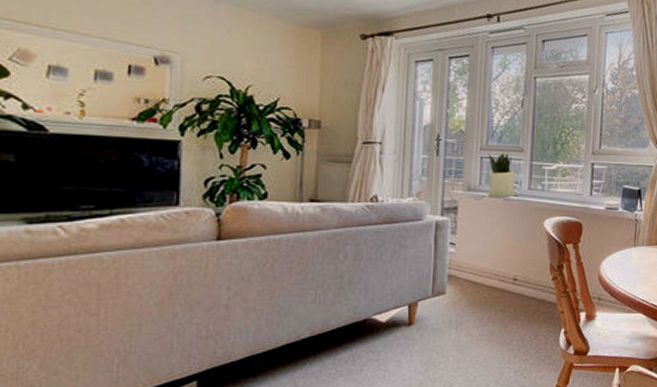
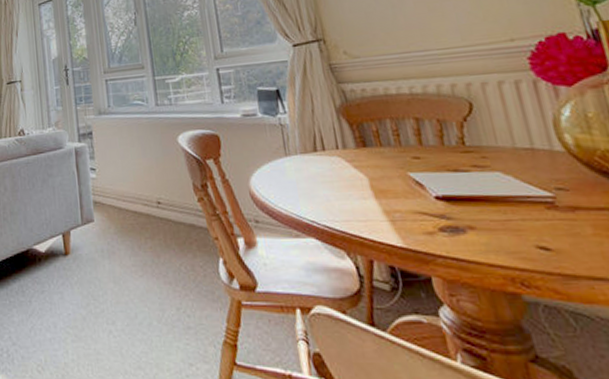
planter: present [487,153,518,199] -> none [111,73,146,120]

